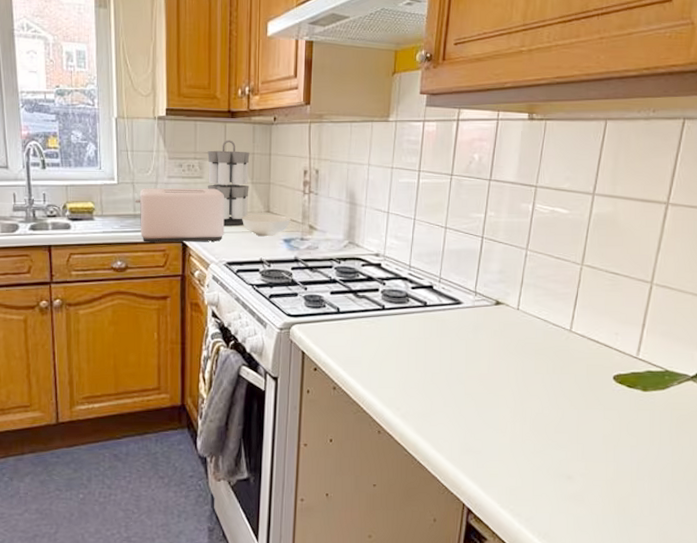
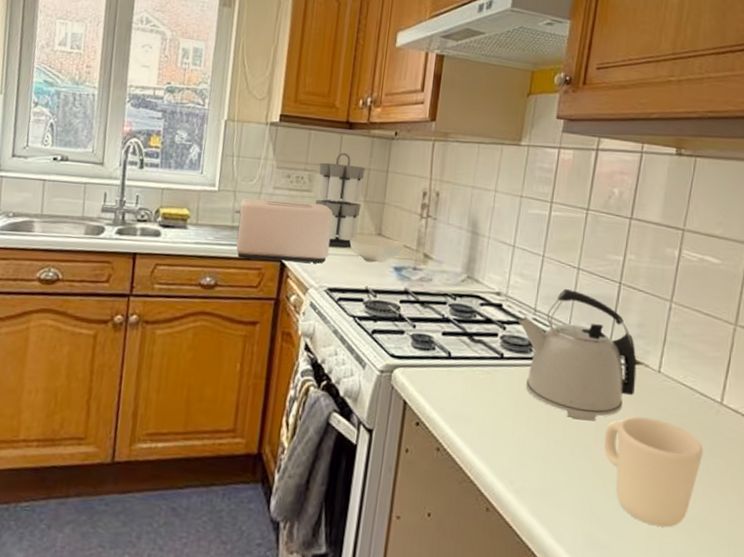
kettle: none [395,245,499,354] -> present [518,288,637,421]
mug: none [473,347,556,433] -> present [603,416,704,528]

